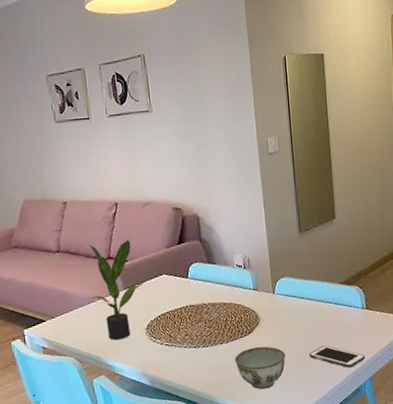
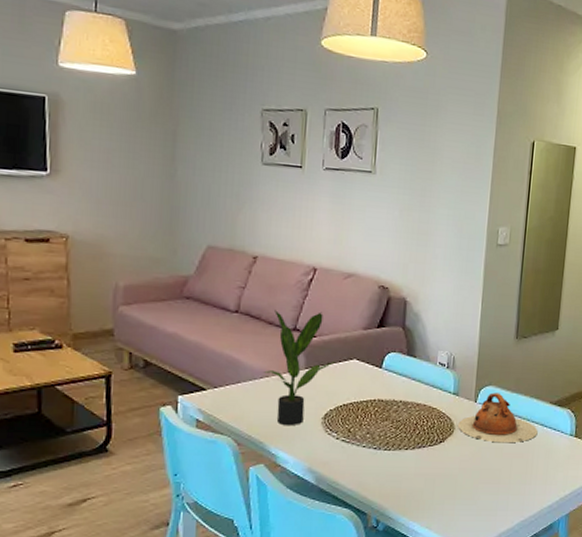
bowl: present [235,346,286,390] -> none [418,459,477,509]
teapot: none [262,282,333,326] -> present [458,392,538,443]
cell phone: present [309,345,365,368] -> none [503,470,564,500]

